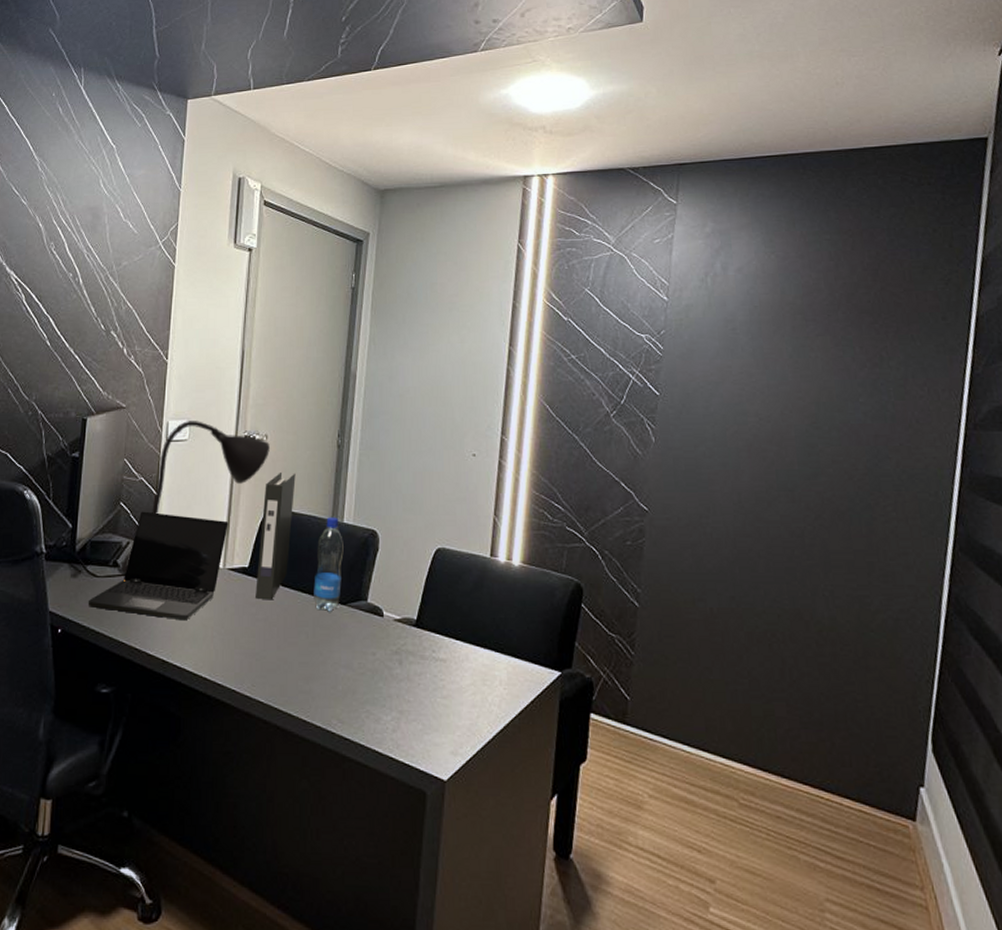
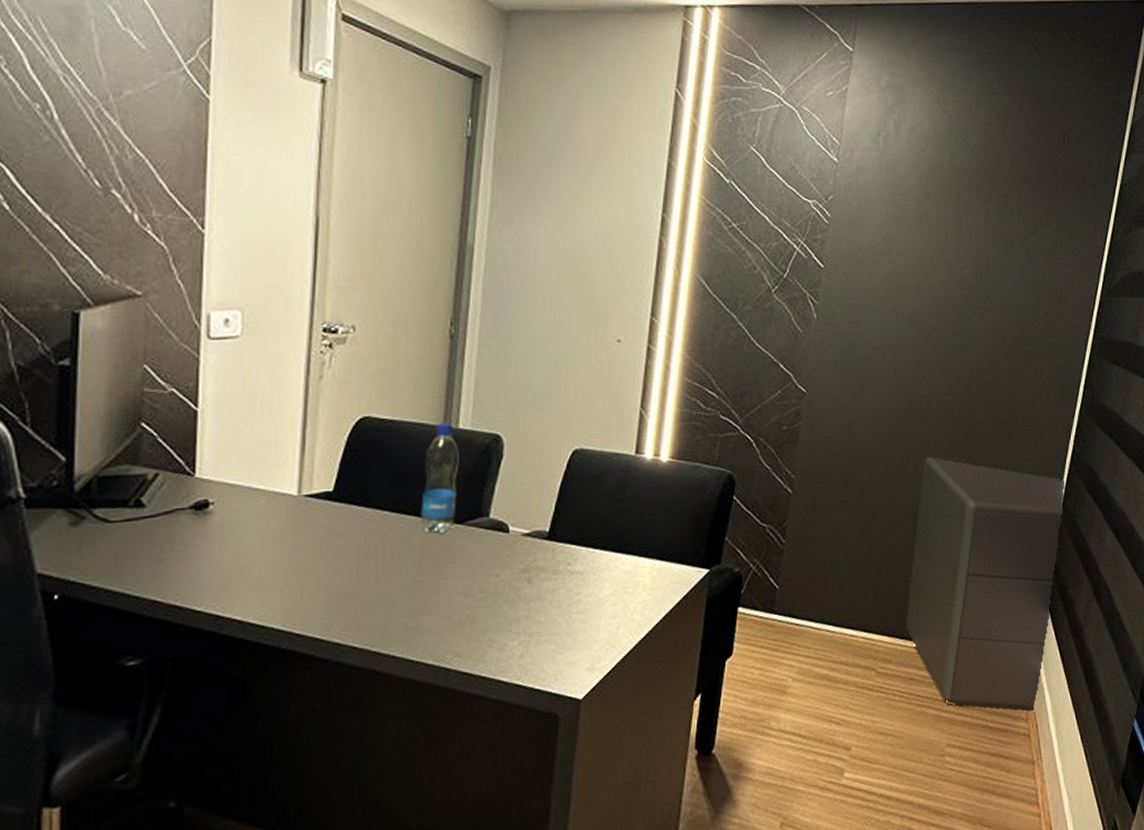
laptop: present [87,511,228,621] -> none [98,432,304,565]
desk lamp: present [116,421,270,575] -> none [140,311,359,516]
binder: present [256,471,296,600] -> none [344,371,395,529]
filing cabinet: none [765,583,943,879] -> present [903,456,1064,711]

